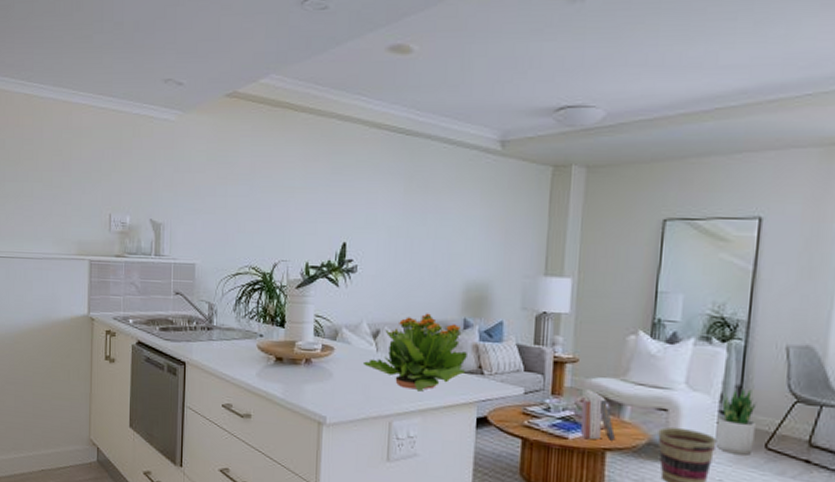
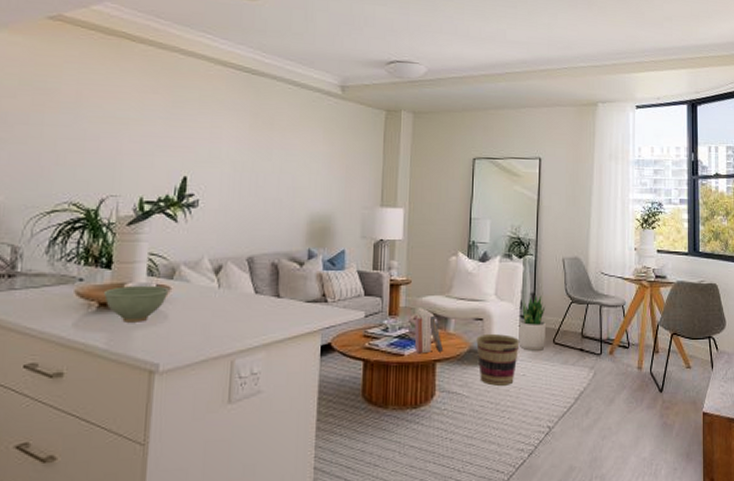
bowl: none [280,344,333,378] -> present [104,286,169,322]
potted flower: present [362,313,467,392] -> none [202,246,311,325]

